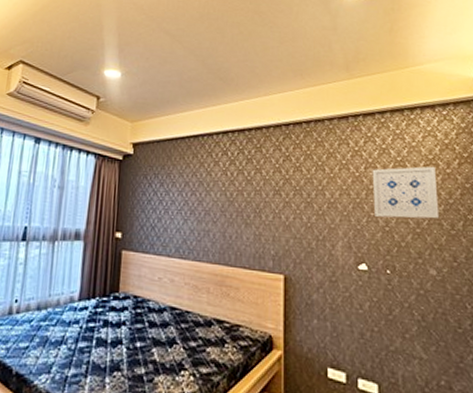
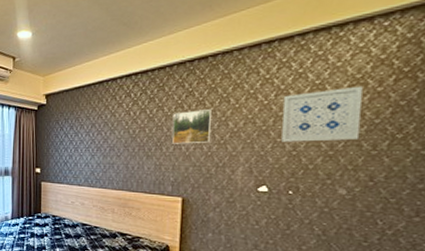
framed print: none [270,176,310,213] -> present [171,110,213,144]

